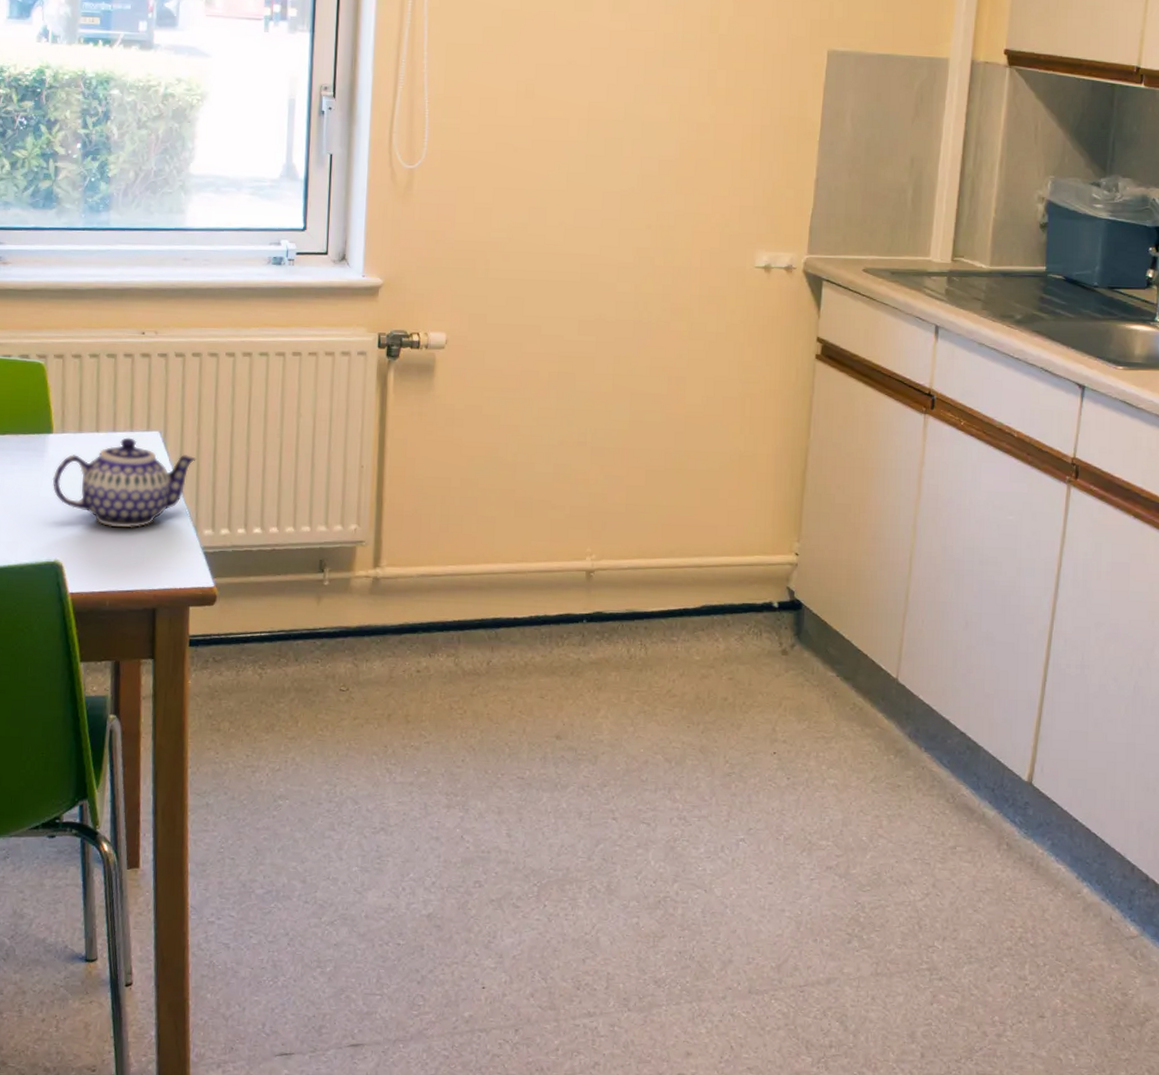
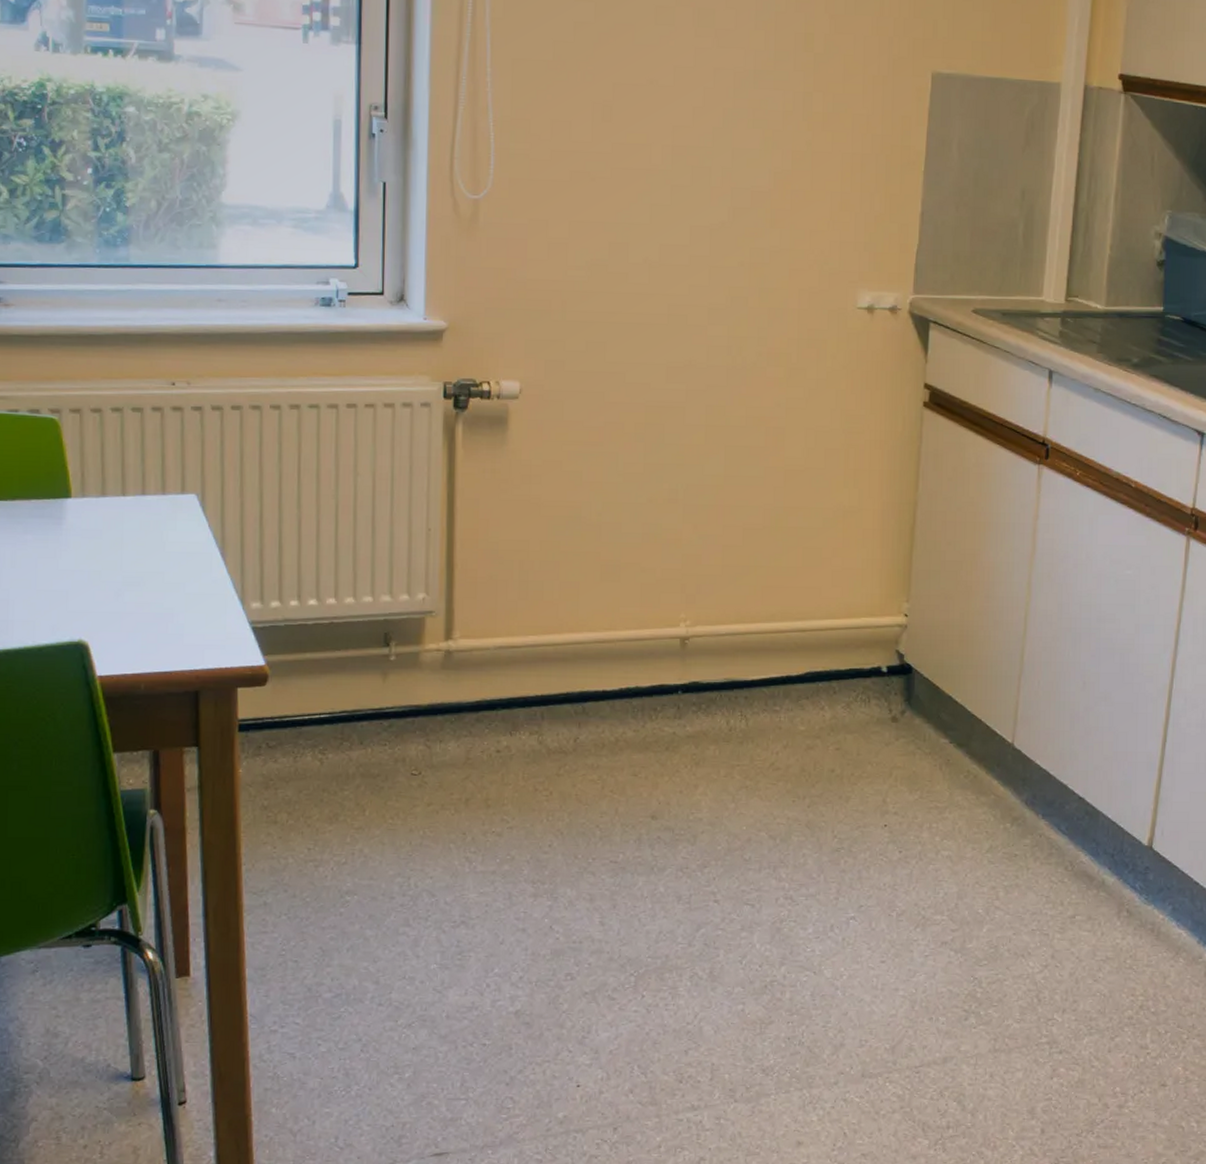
teapot: present [52,437,196,528] -> none [72,501,240,603]

